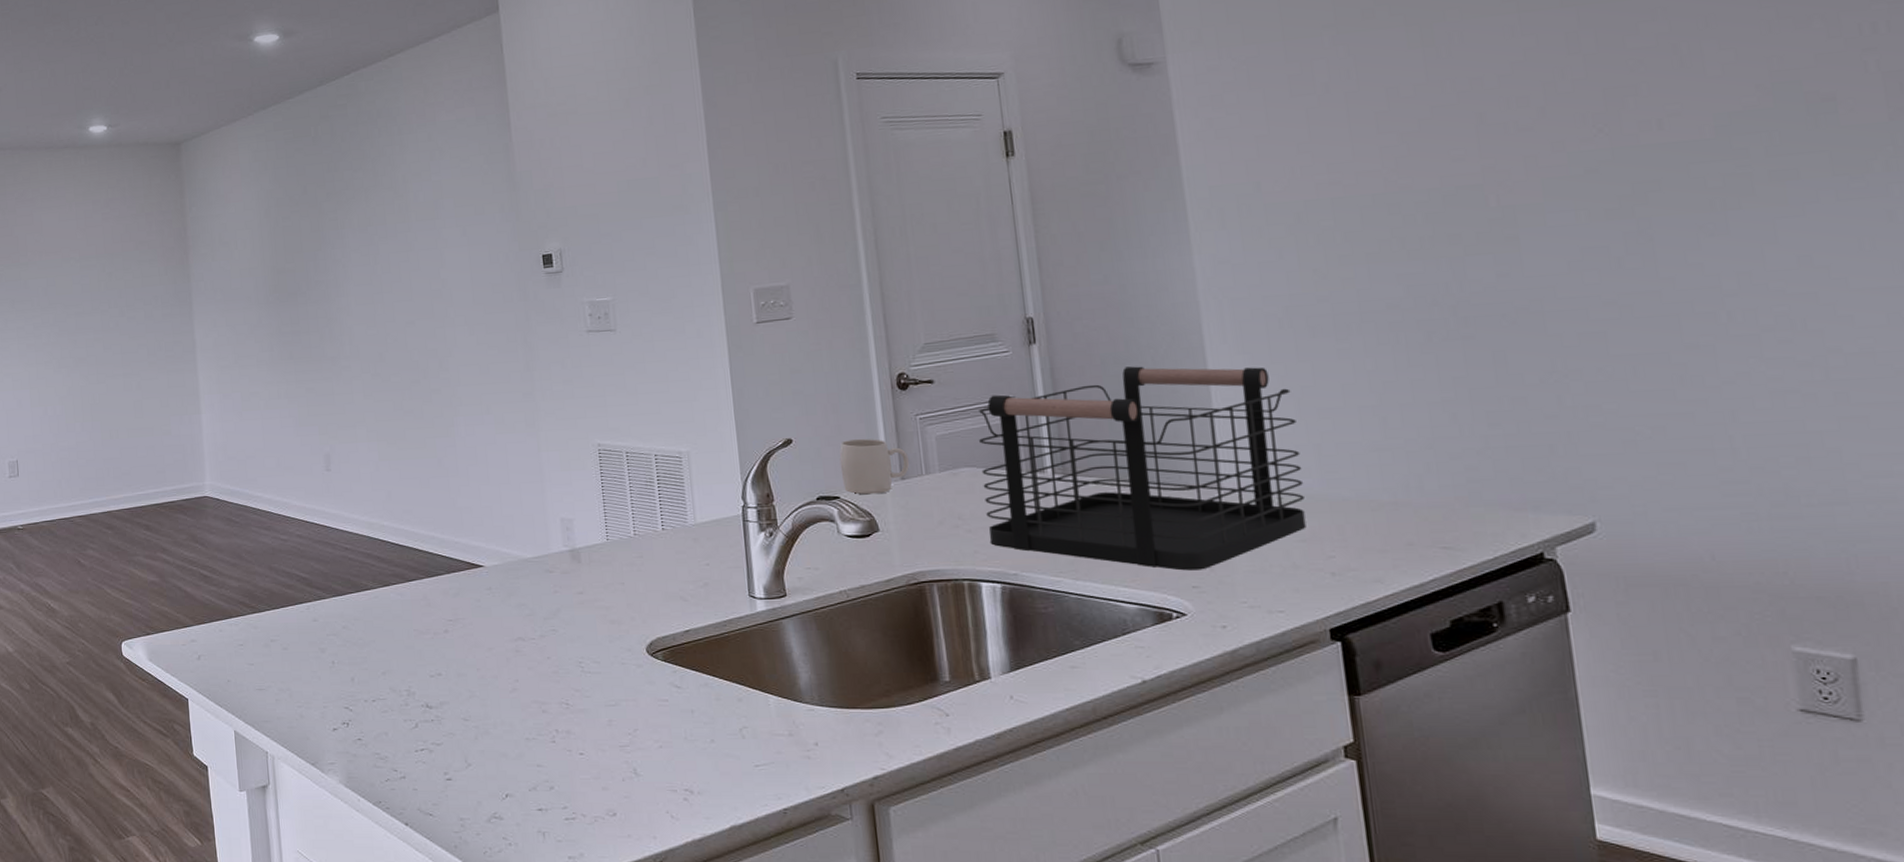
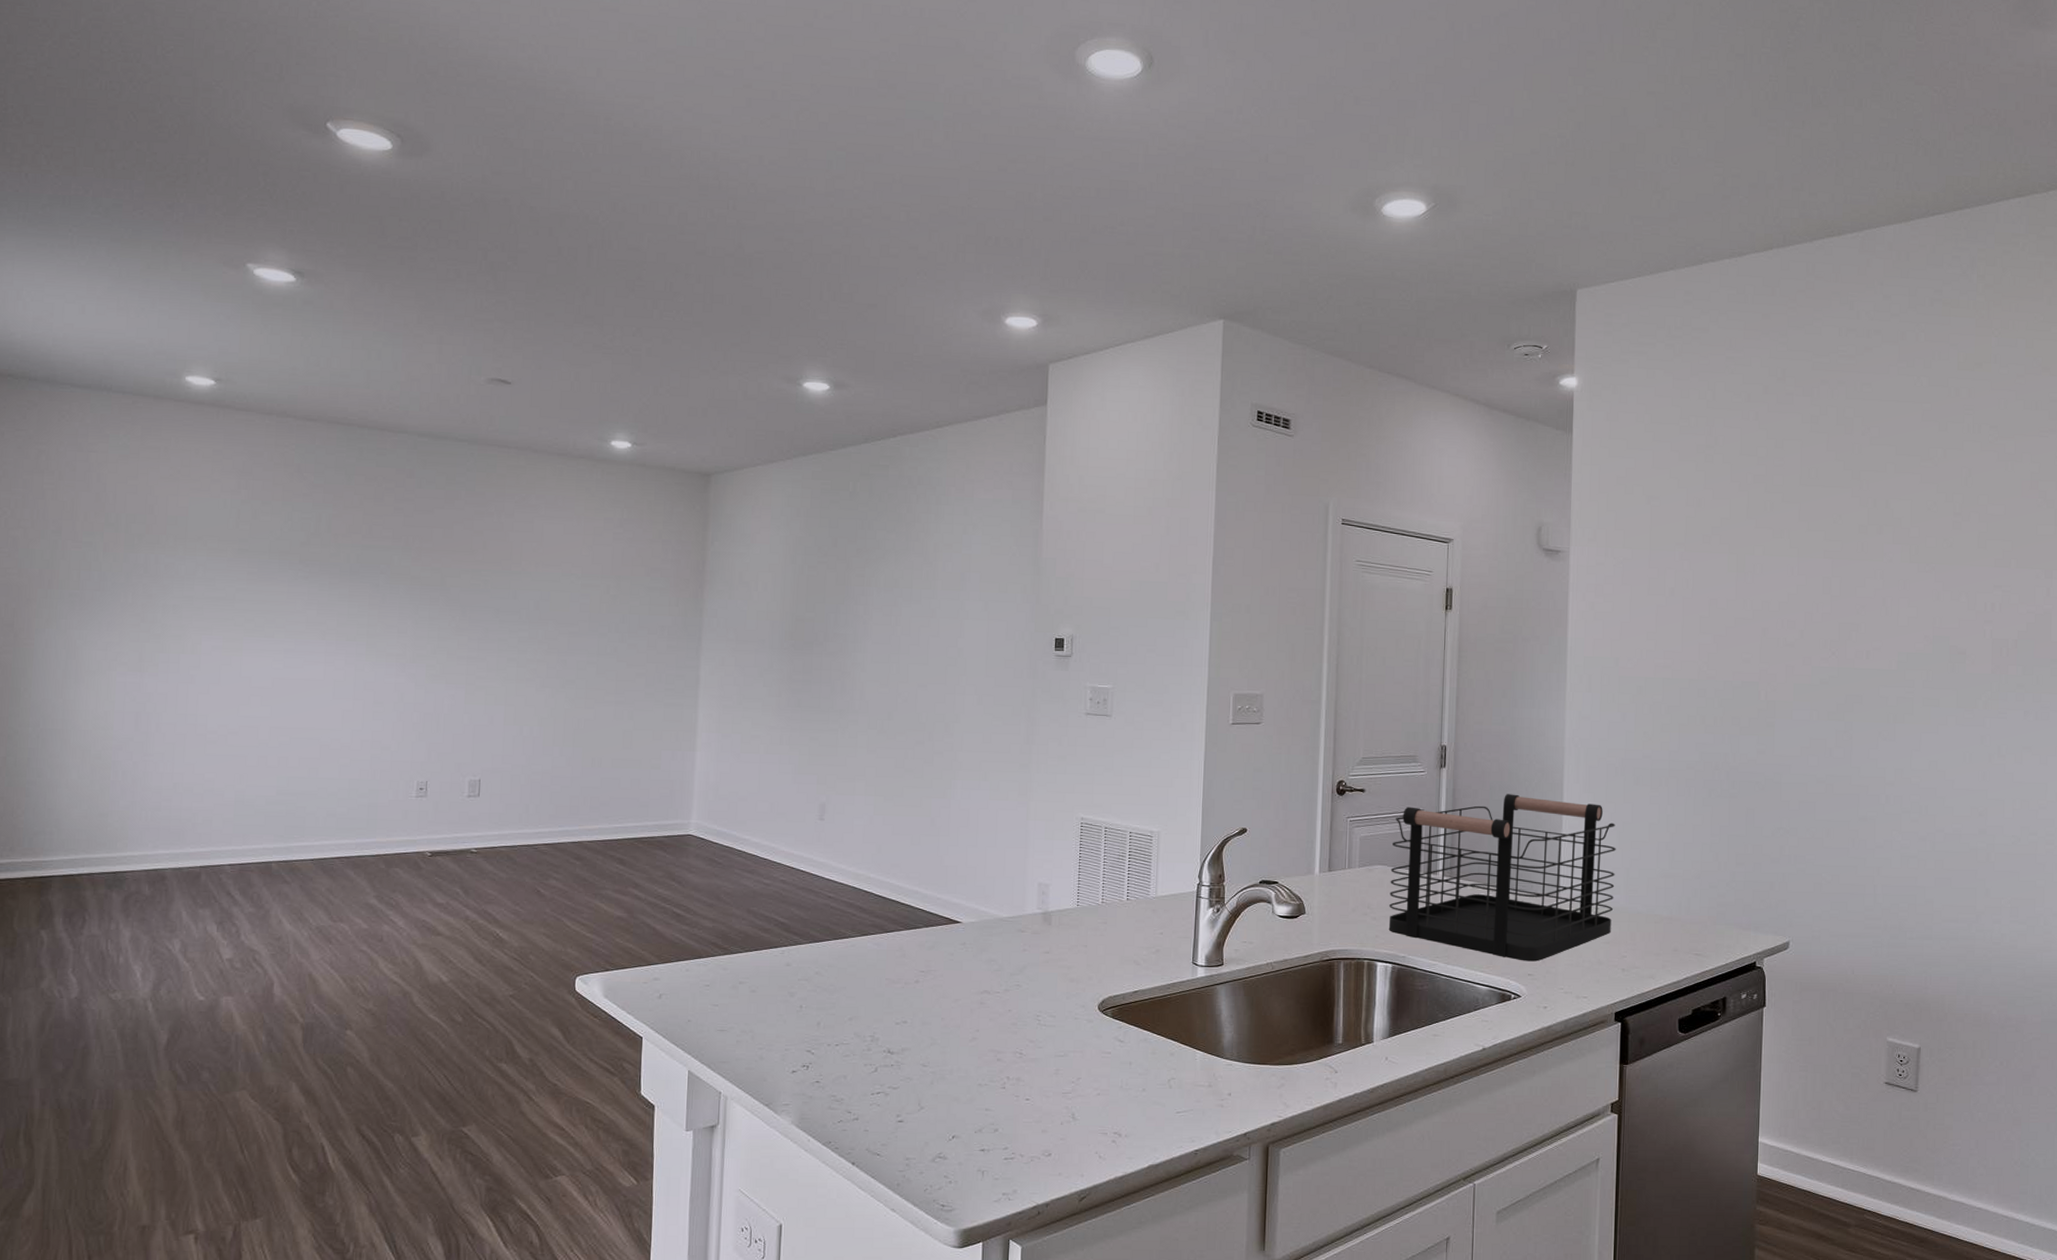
mug: present [839,438,910,495] -> none [1282,833,1337,882]

